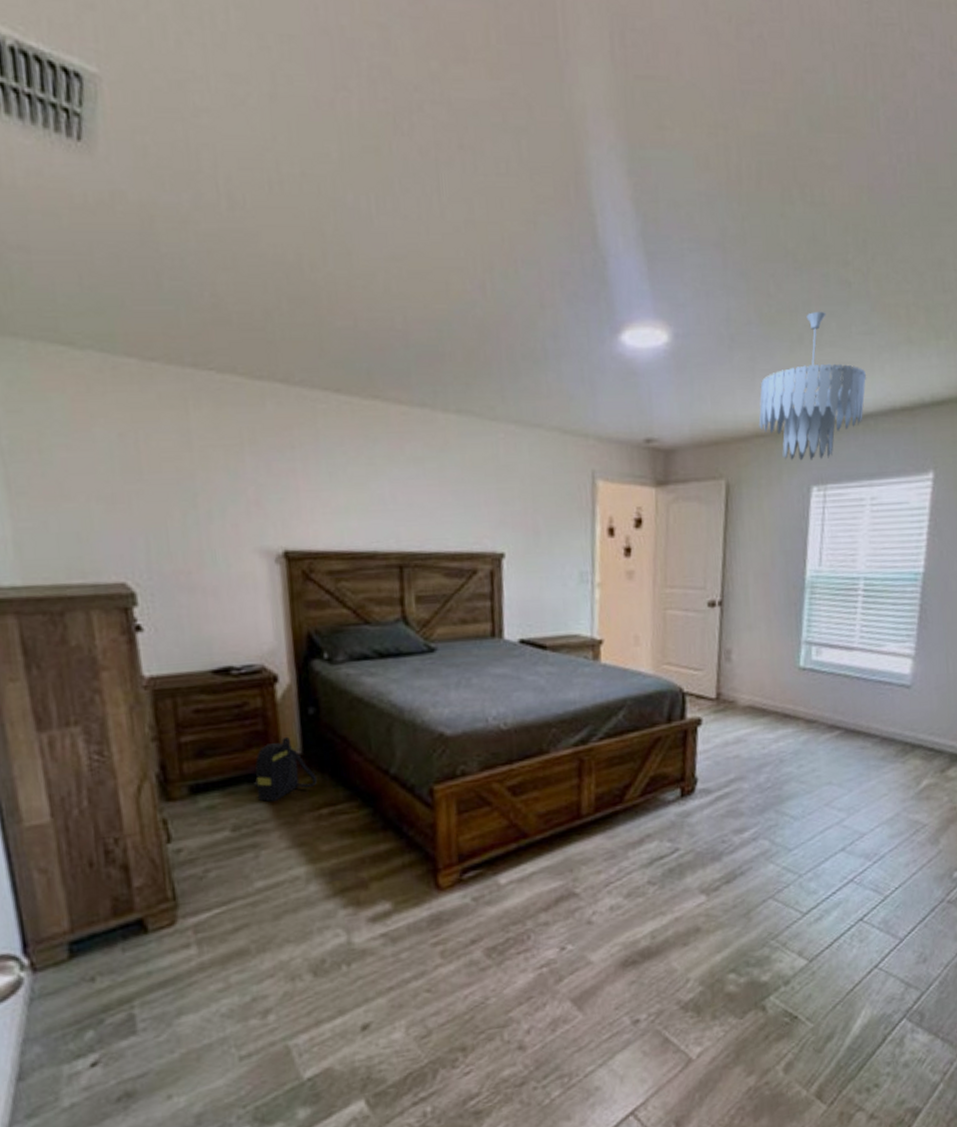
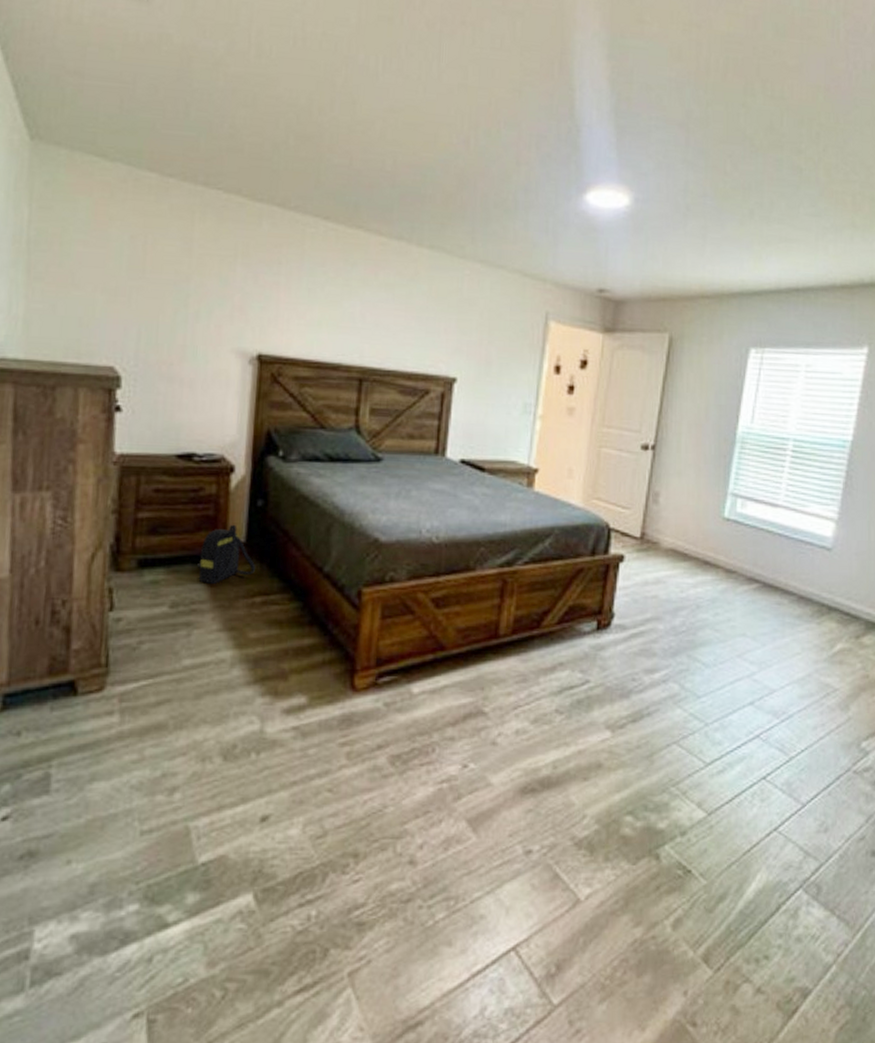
ceiling light fixture: present [758,311,867,461] -> none [705,191,811,325]

